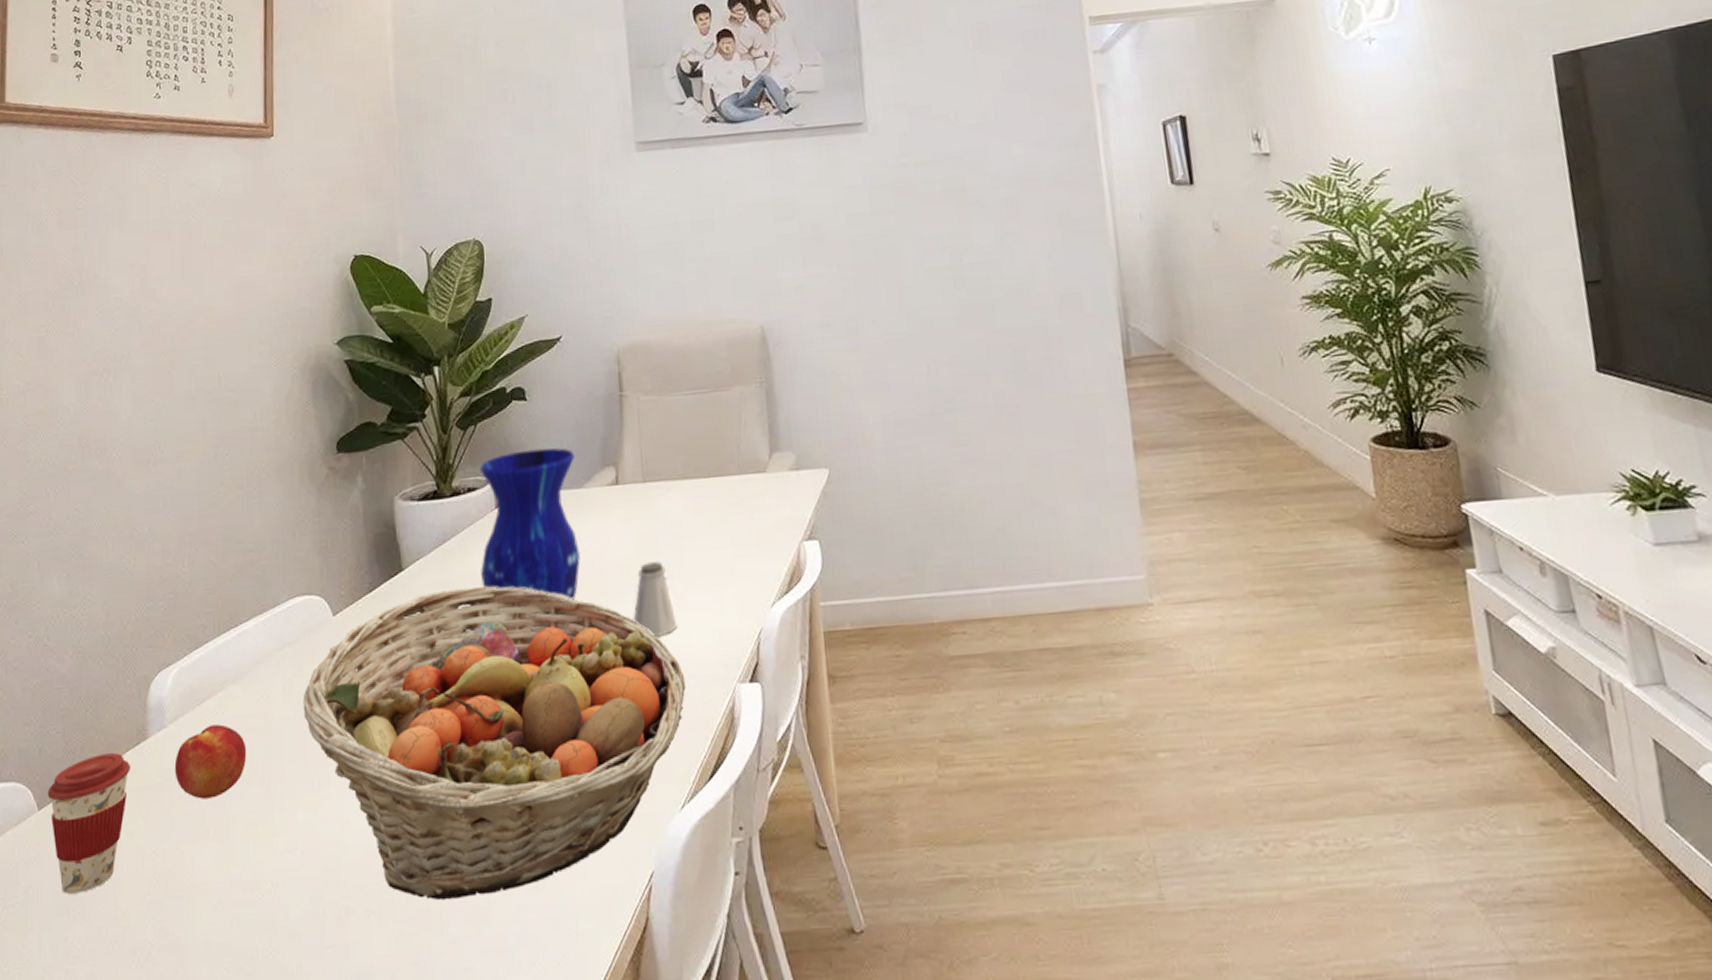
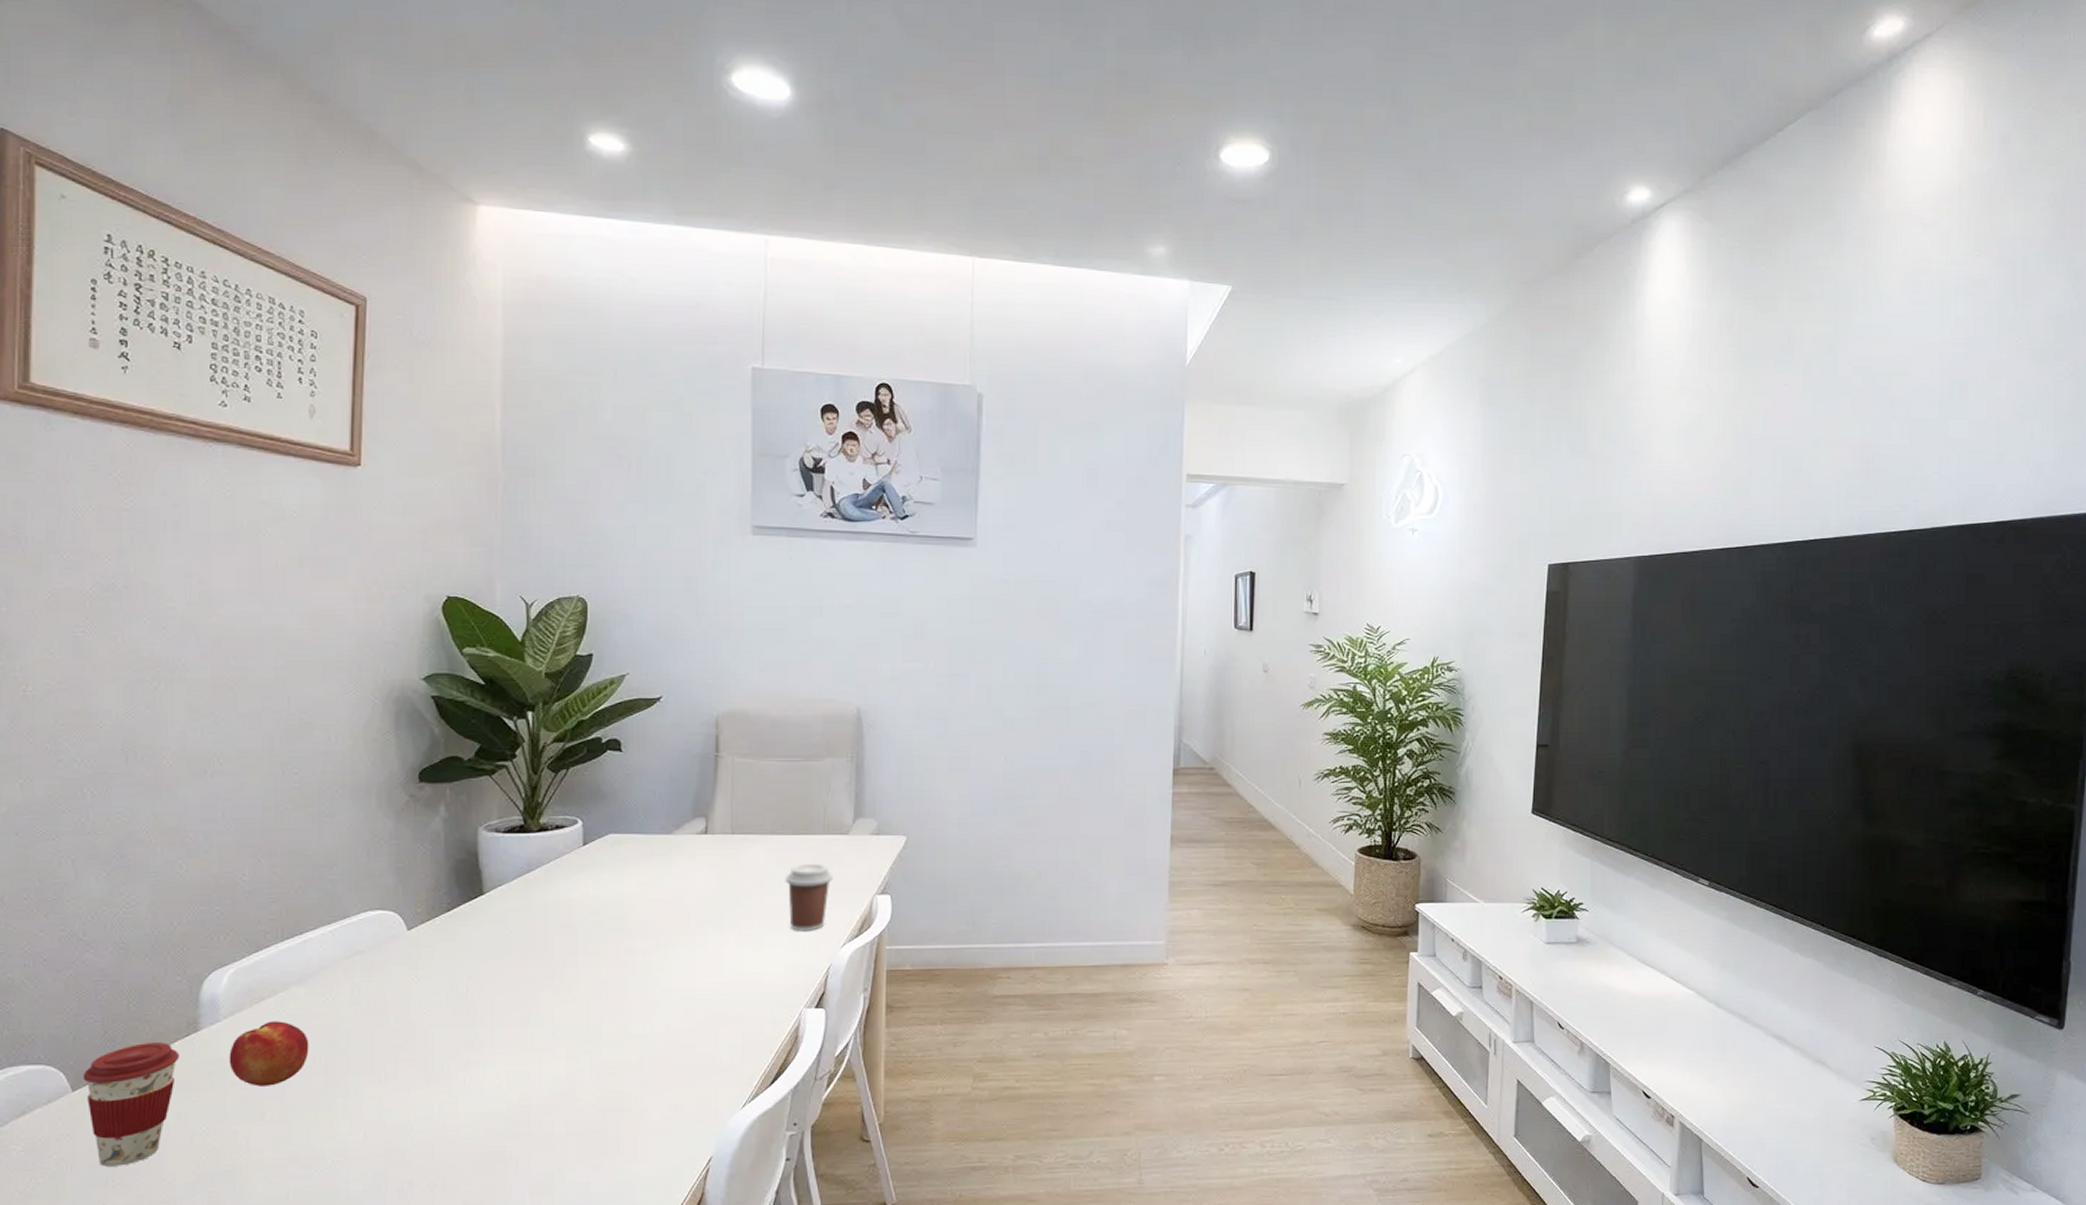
fruit basket: present [303,586,686,901] -> none [372,914,756,1177]
vase: present [479,448,581,615] -> none [564,796,667,942]
saltshaker: present [633,561,678,637] -> none [711,903,753,966]
coffee cup: none [703,508,755,591] -> present [785,863,834,931]

